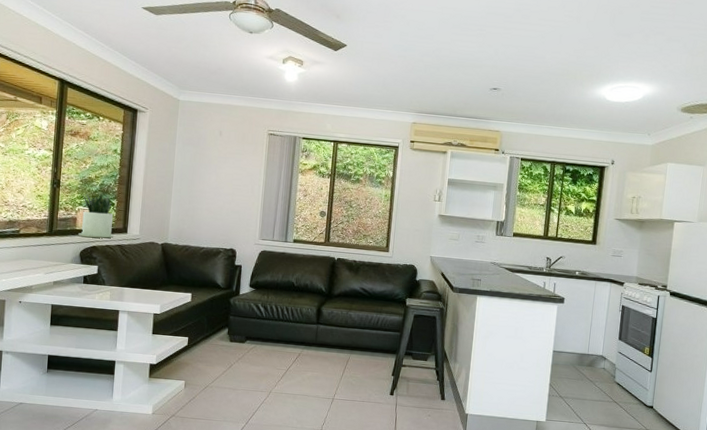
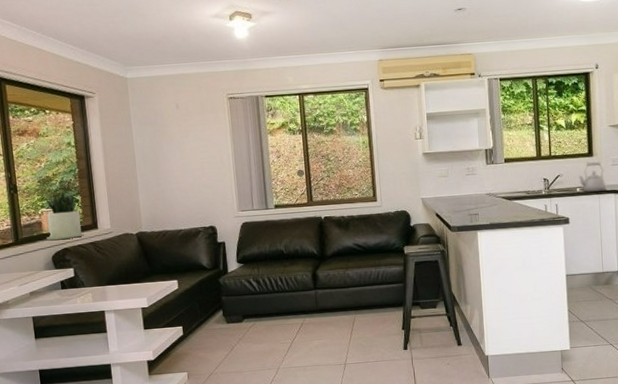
kettle: none [579,249,604,279] -> present [579,161,607,192]

